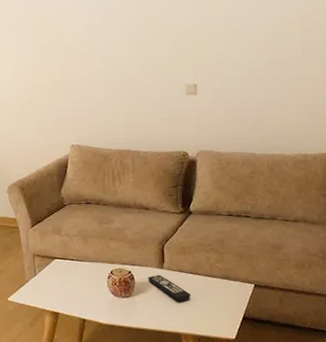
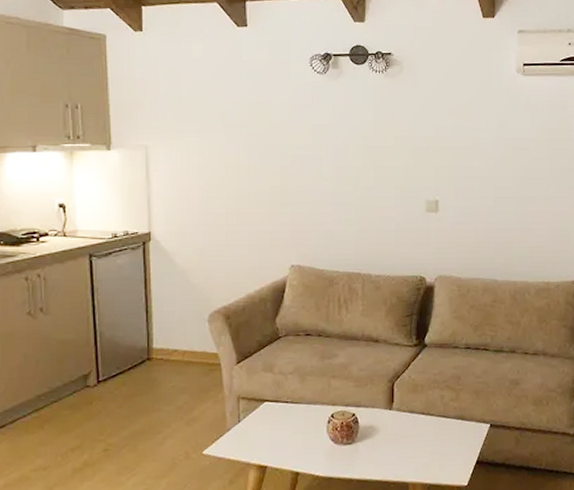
remote control: present [148,275,191,301] -> none [374,417,422,446]

